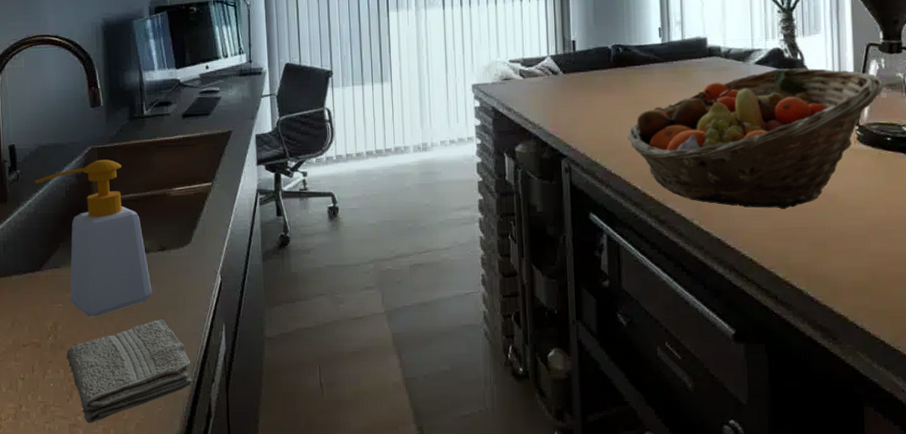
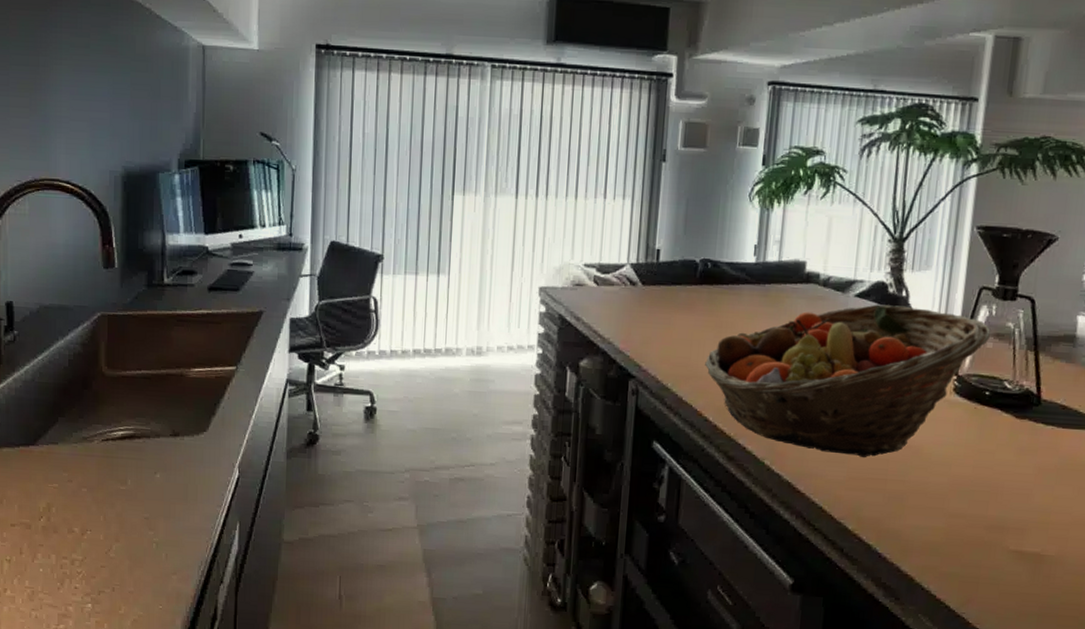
soap bottle: present [34,159,152,318] -> none [33,328,160,502]
washcloth: present [66,319,192,423] -> none [59,511,199,615]

